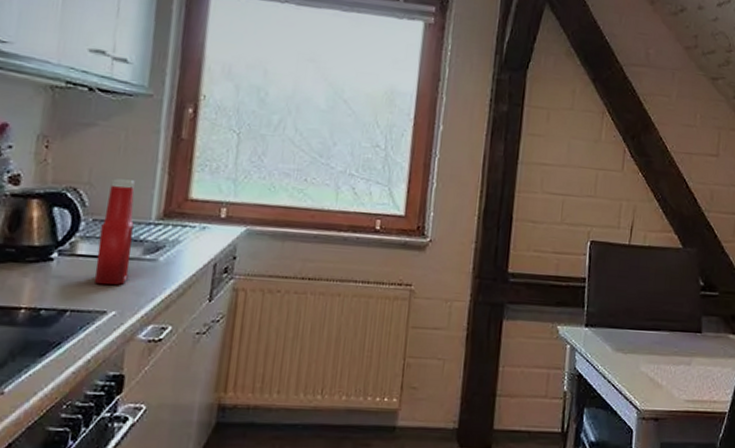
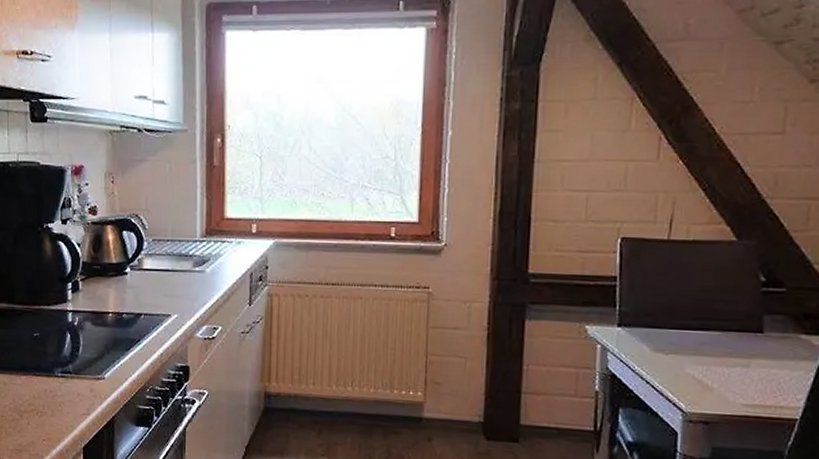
ketchup bottle: present [94,178,135,285] -> none [158,204,184,293]

